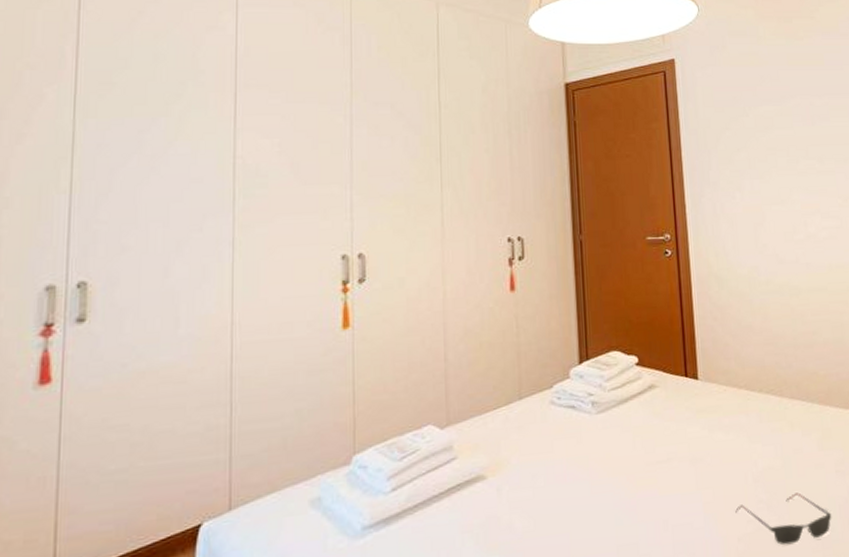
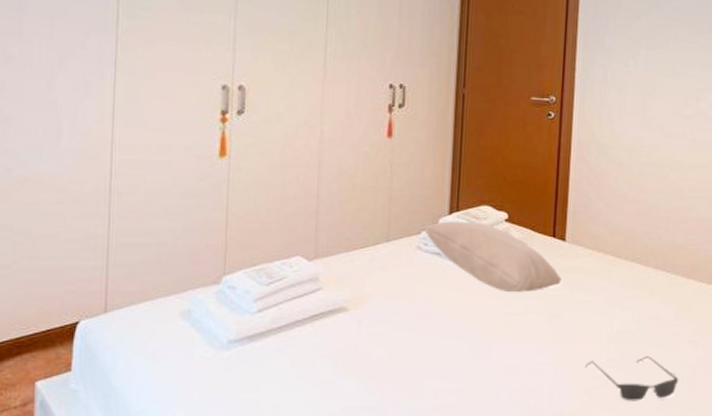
cushion: none [556,369,699,441] -> present [425,221,562,293]

